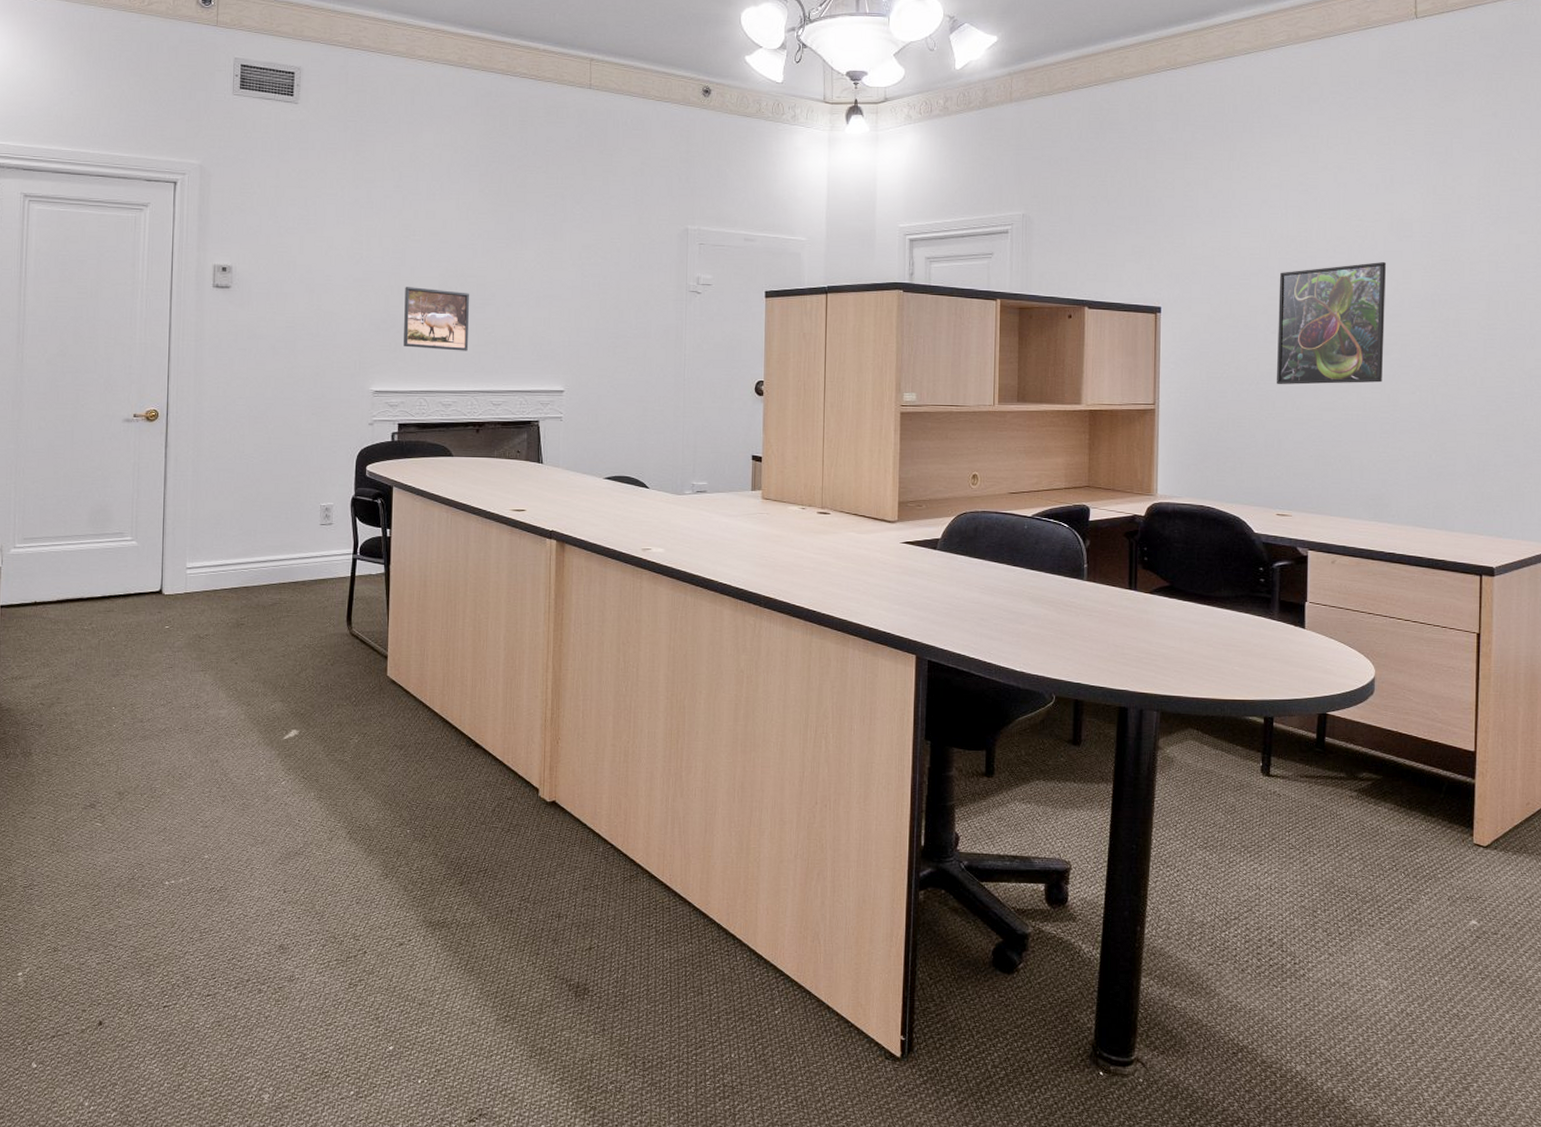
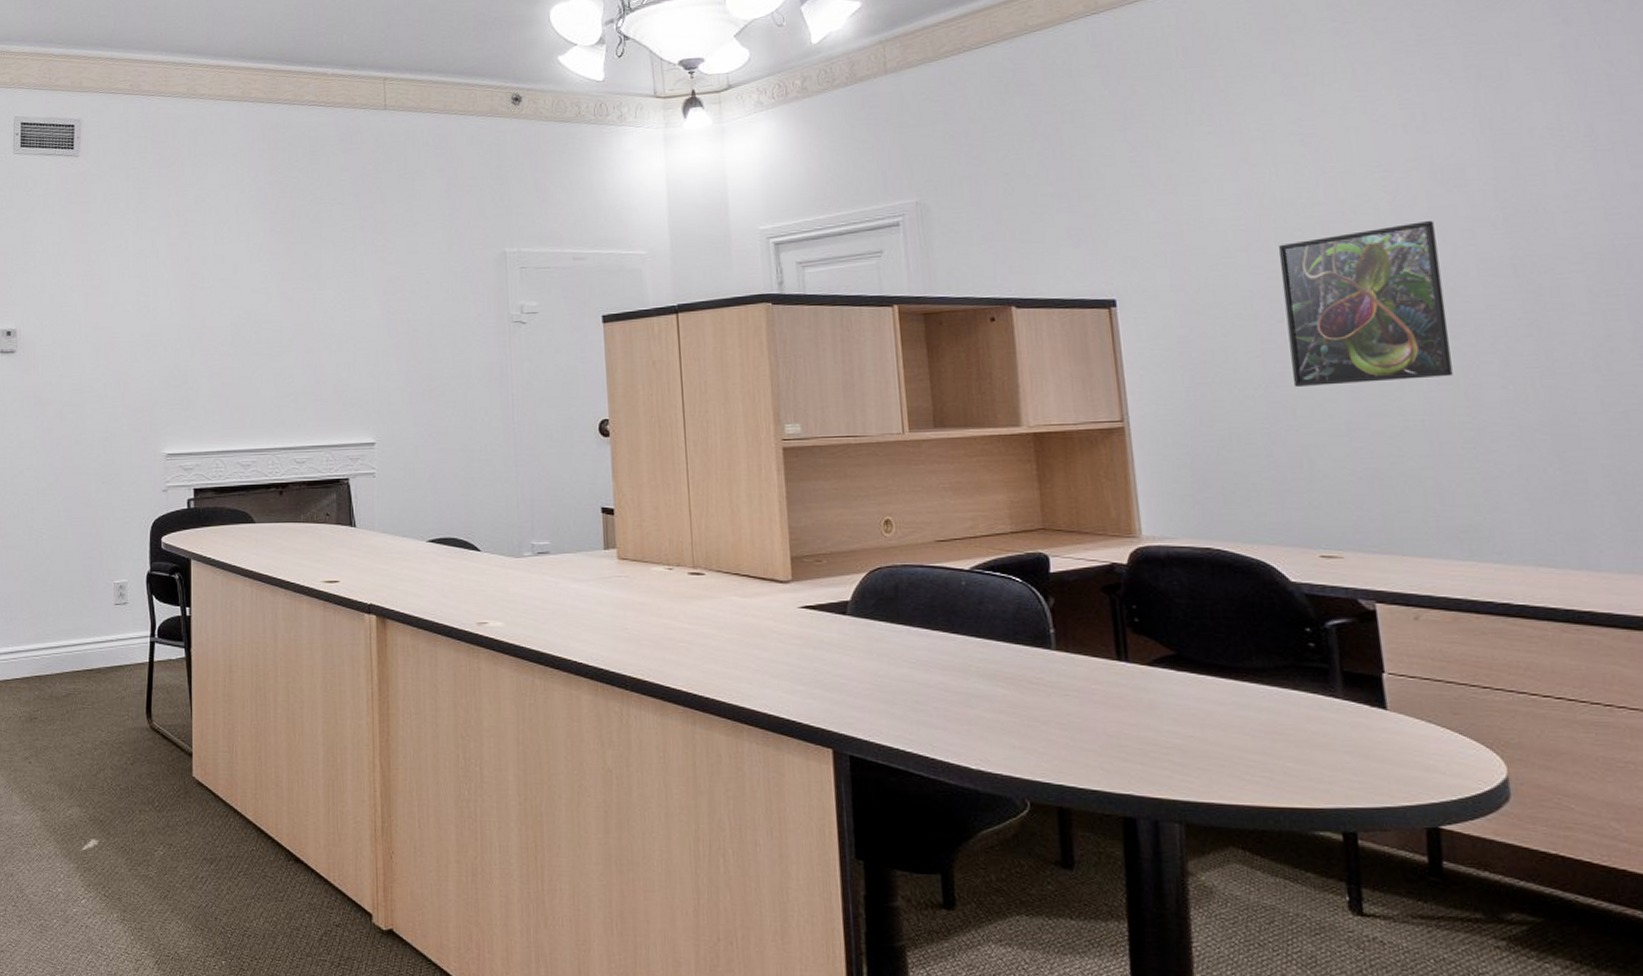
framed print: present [404,287,470,351] -> none [195,338,266,405]

